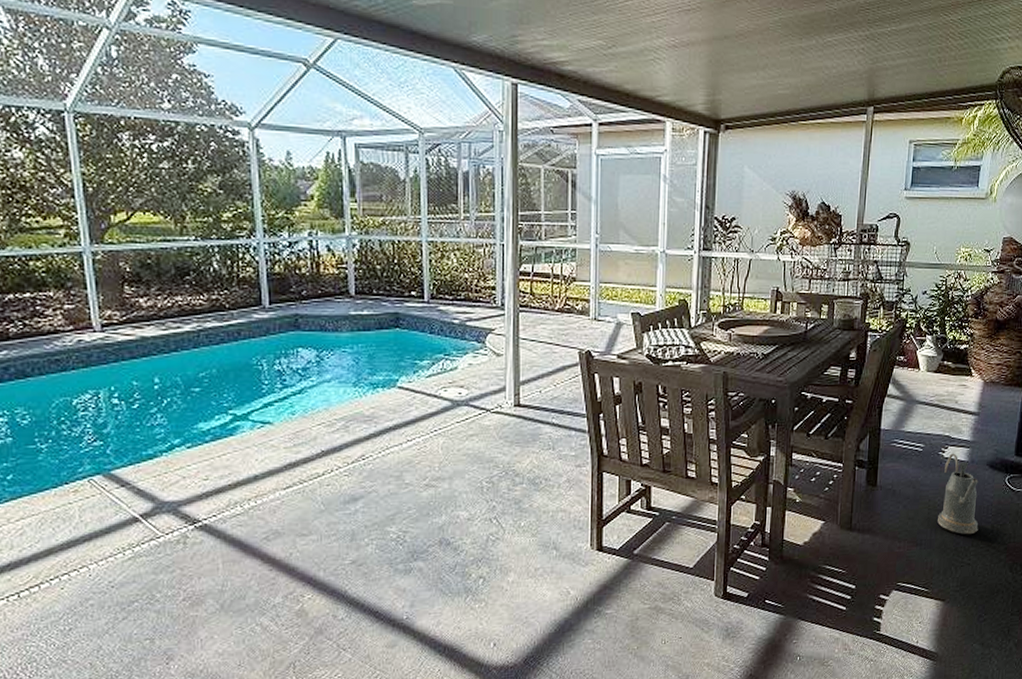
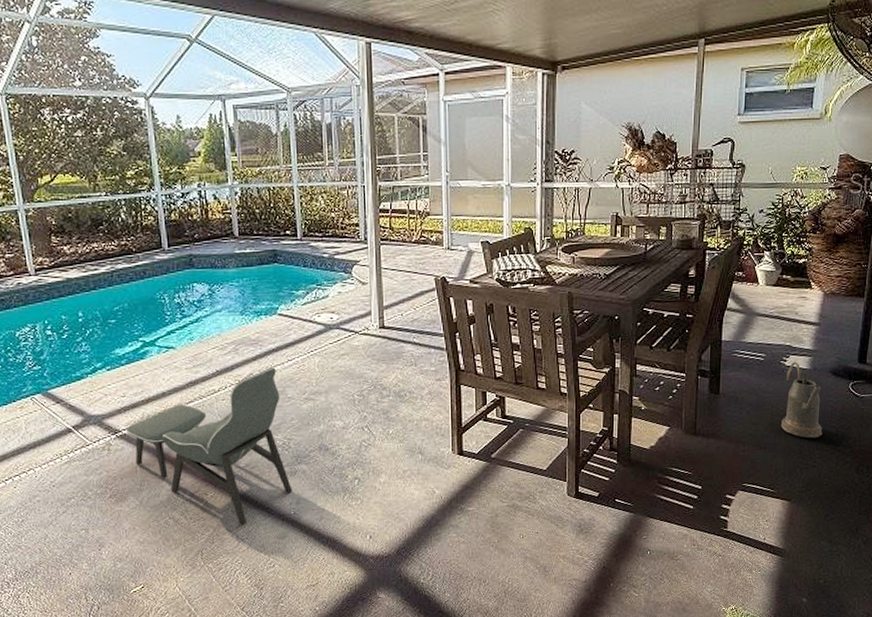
lounge chair: none [207,448,405,632] -> present [125,367,292,525]

